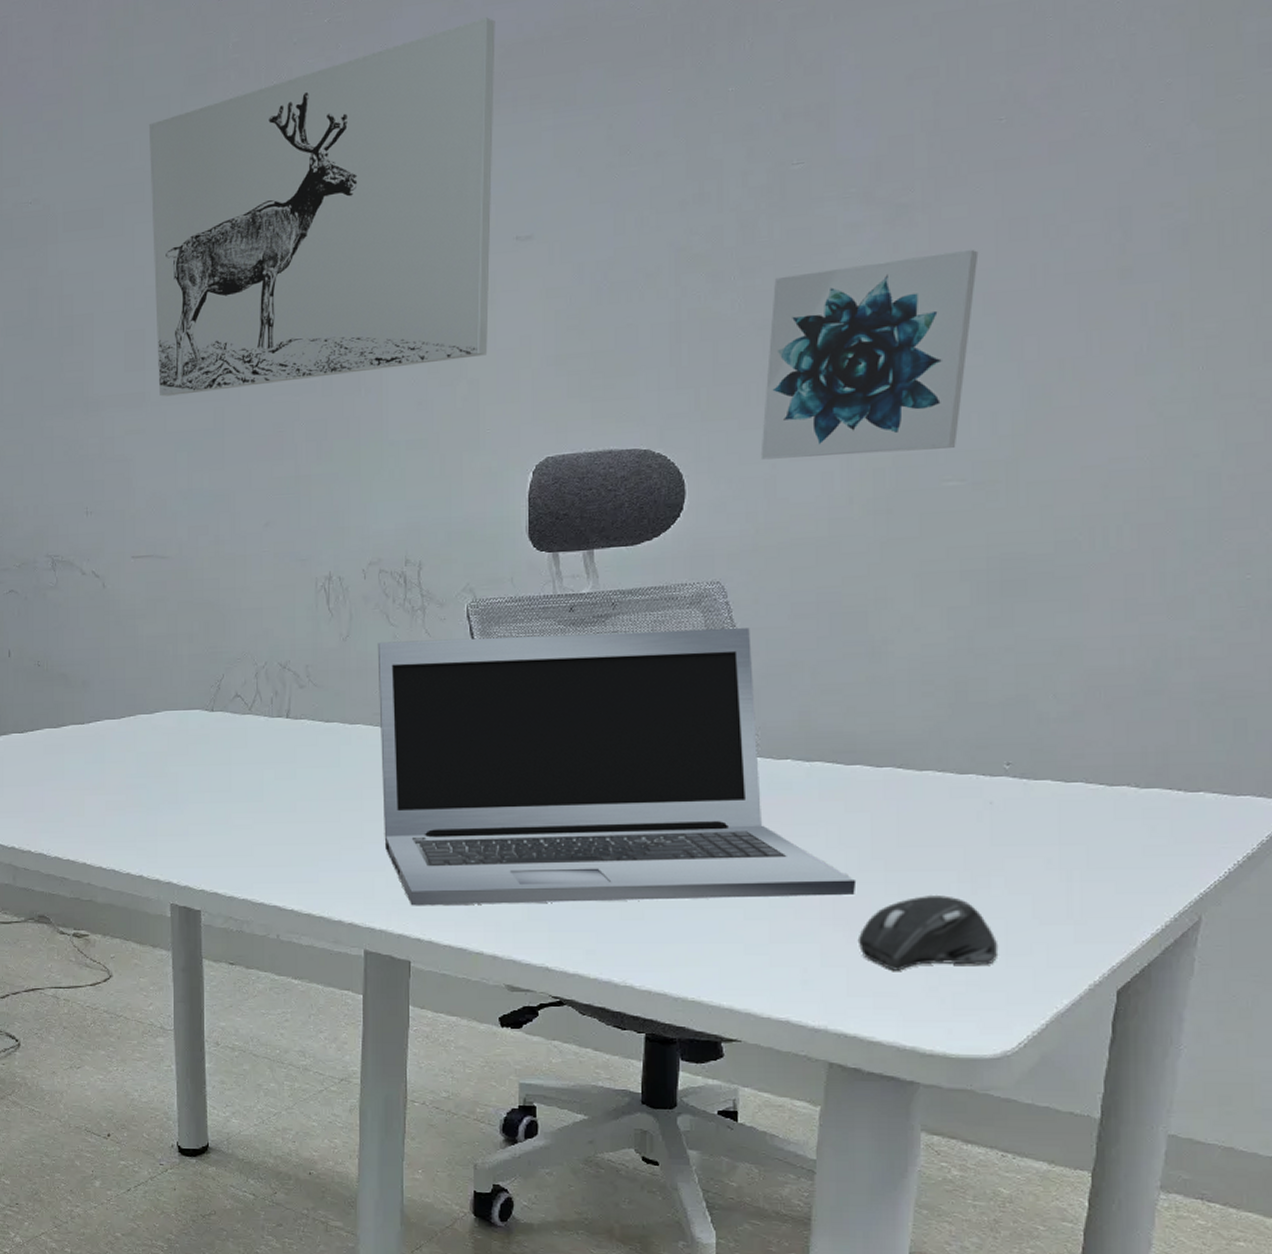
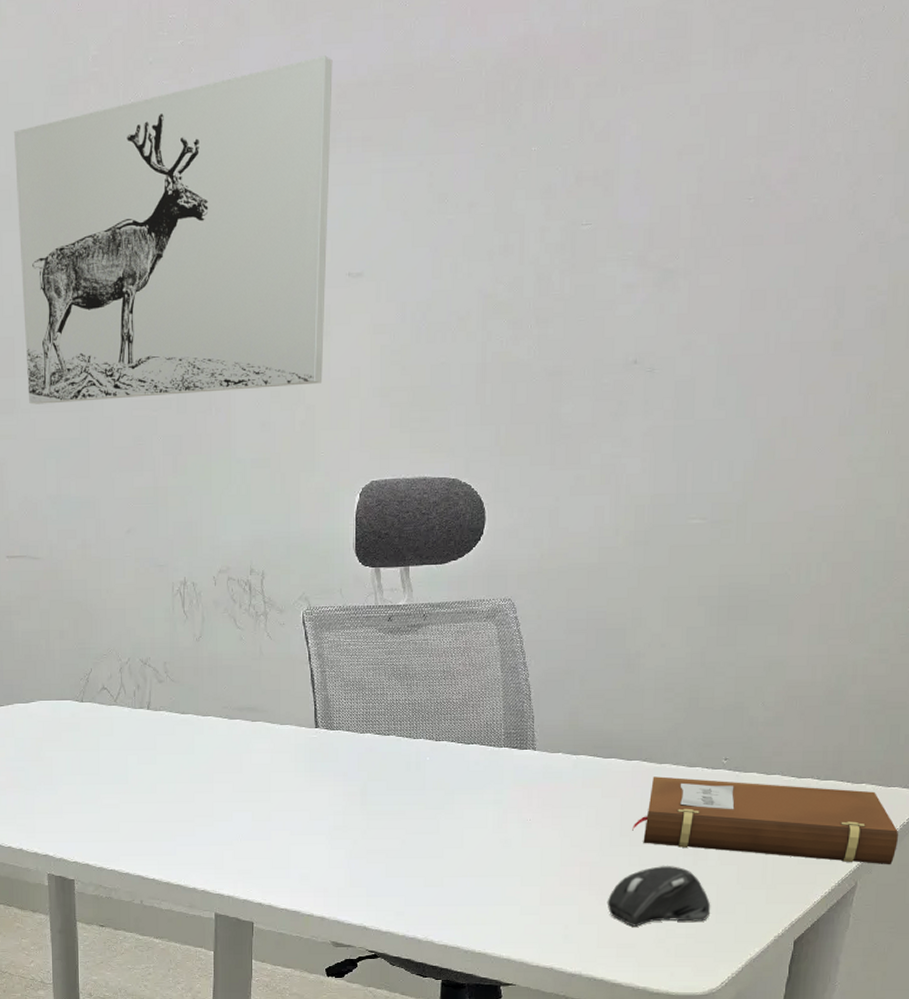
laptop: present [377,628,857,906] -> none [226,639,608,875]
wall art: present [760,249,979,460] -> none [547,315,726,493]
notebook: none [887,786,1256,895] -> present [632,776,898,865]

